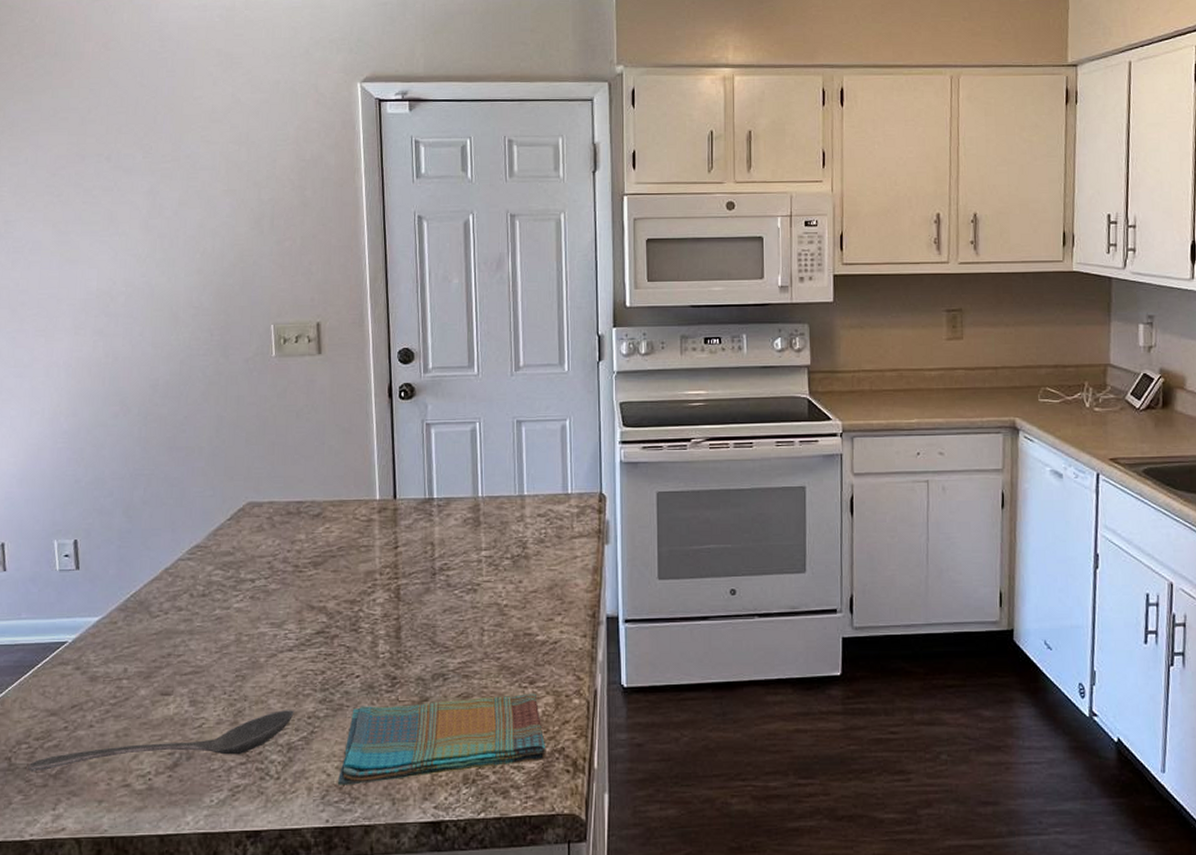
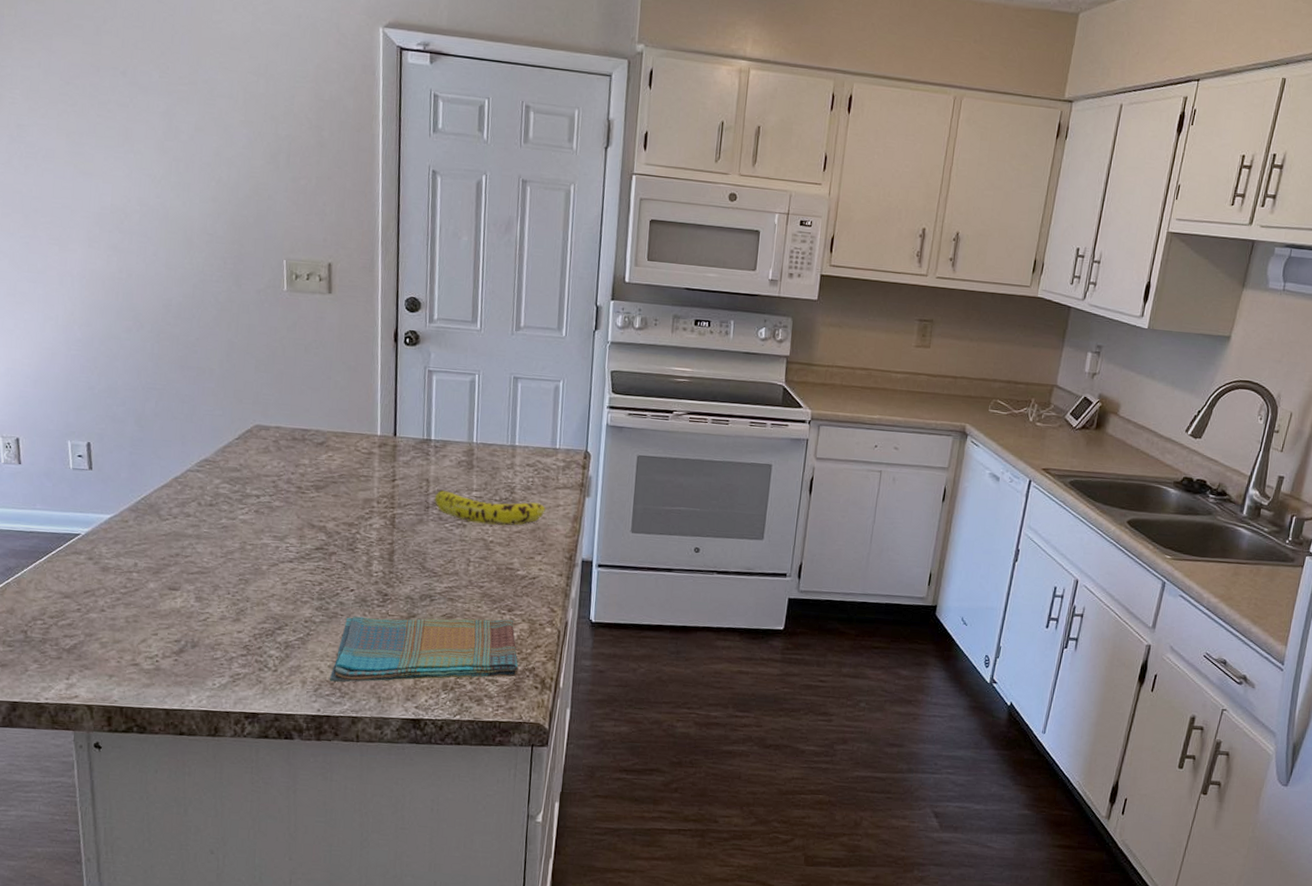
stirrer: present [28,710,294,772] -> none [43,613,292,648]
fruit: none [440,552,562,586] -> present [434,489,546,526]

